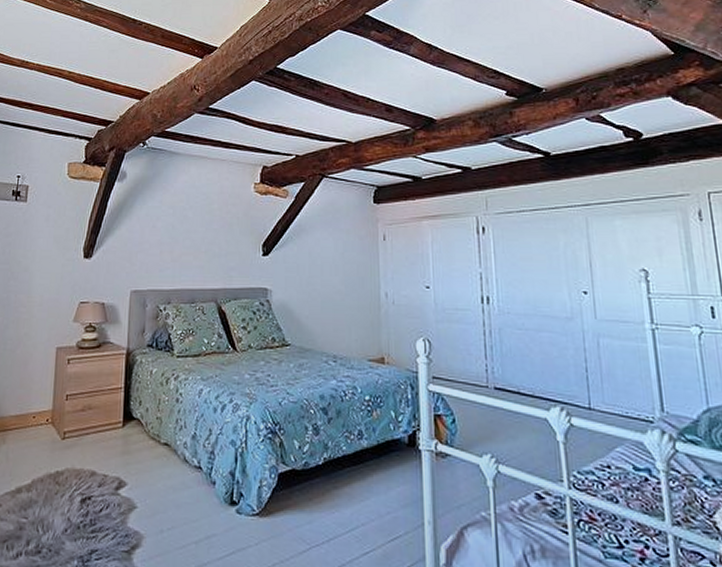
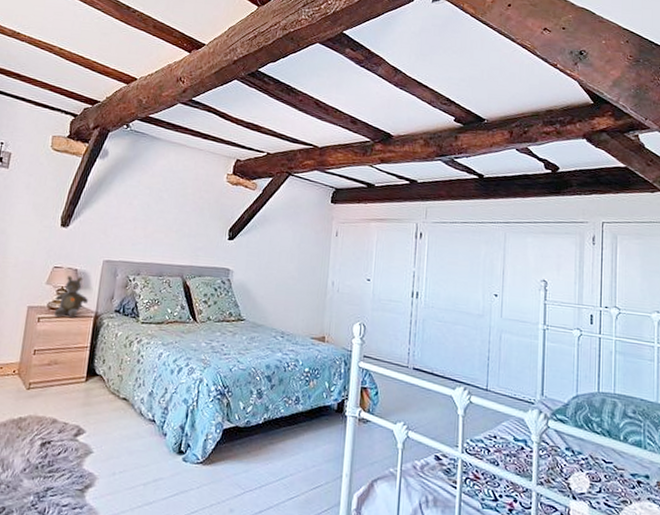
teddy bear: none [83,311,119,357] -> present [53,276,89,317]

